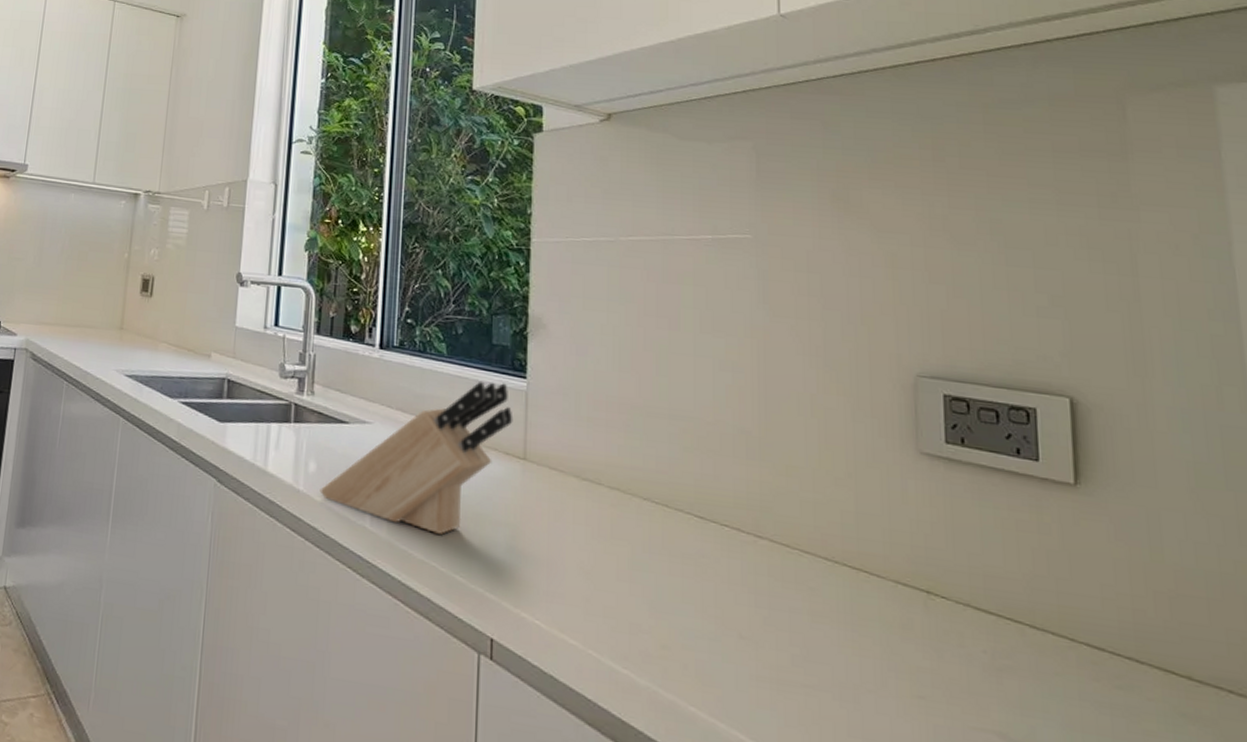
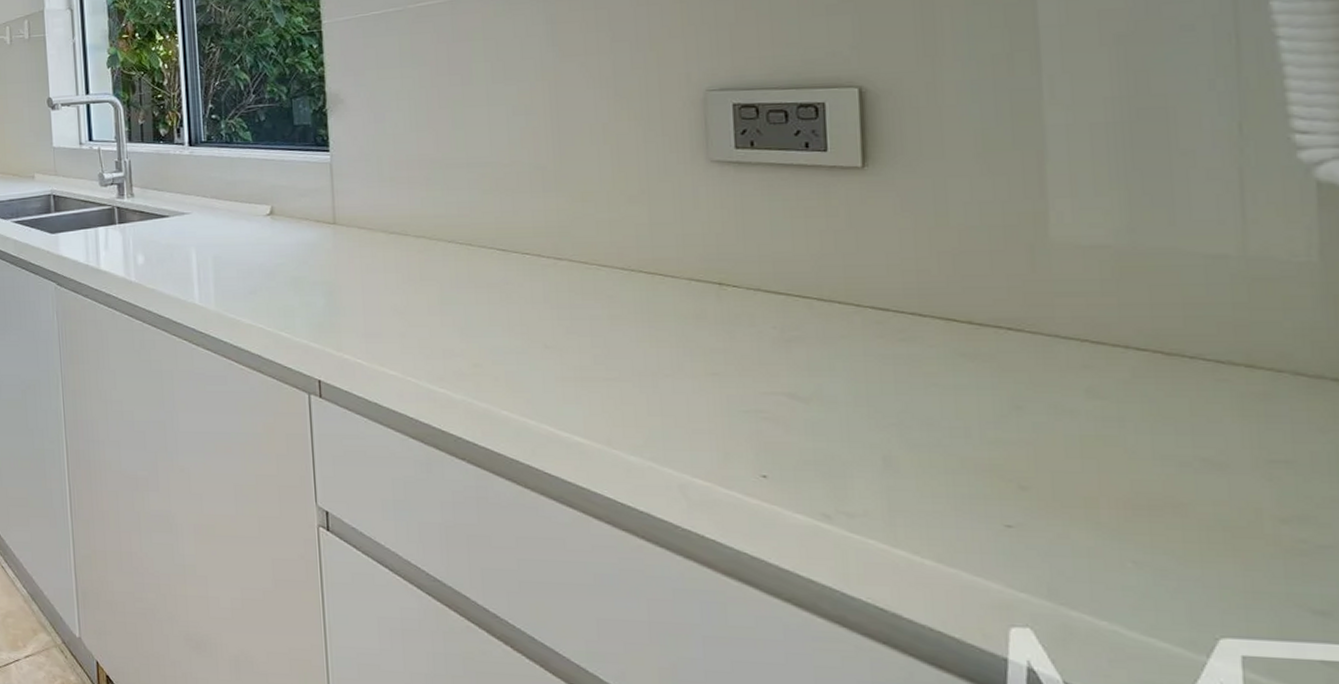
knife block: present [319,381,513,535] -> none [150,159,321,300]

